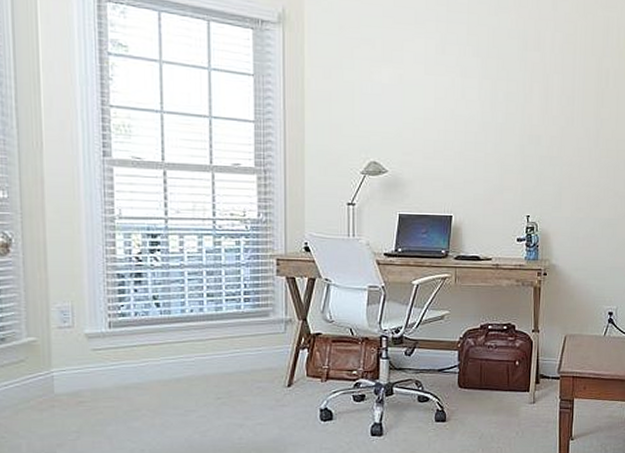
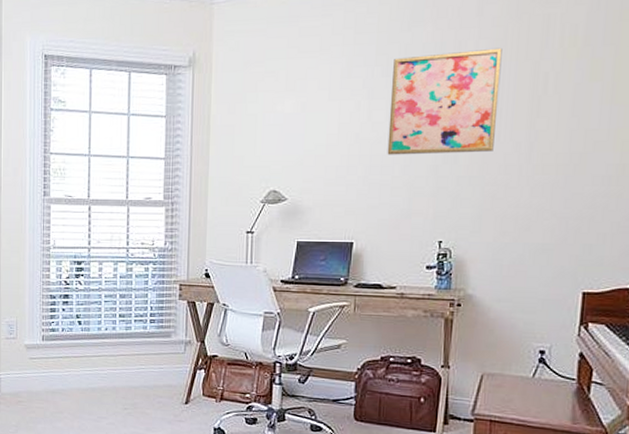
wall art: none [480,40,573,135] -> present [387,48,502,155]

